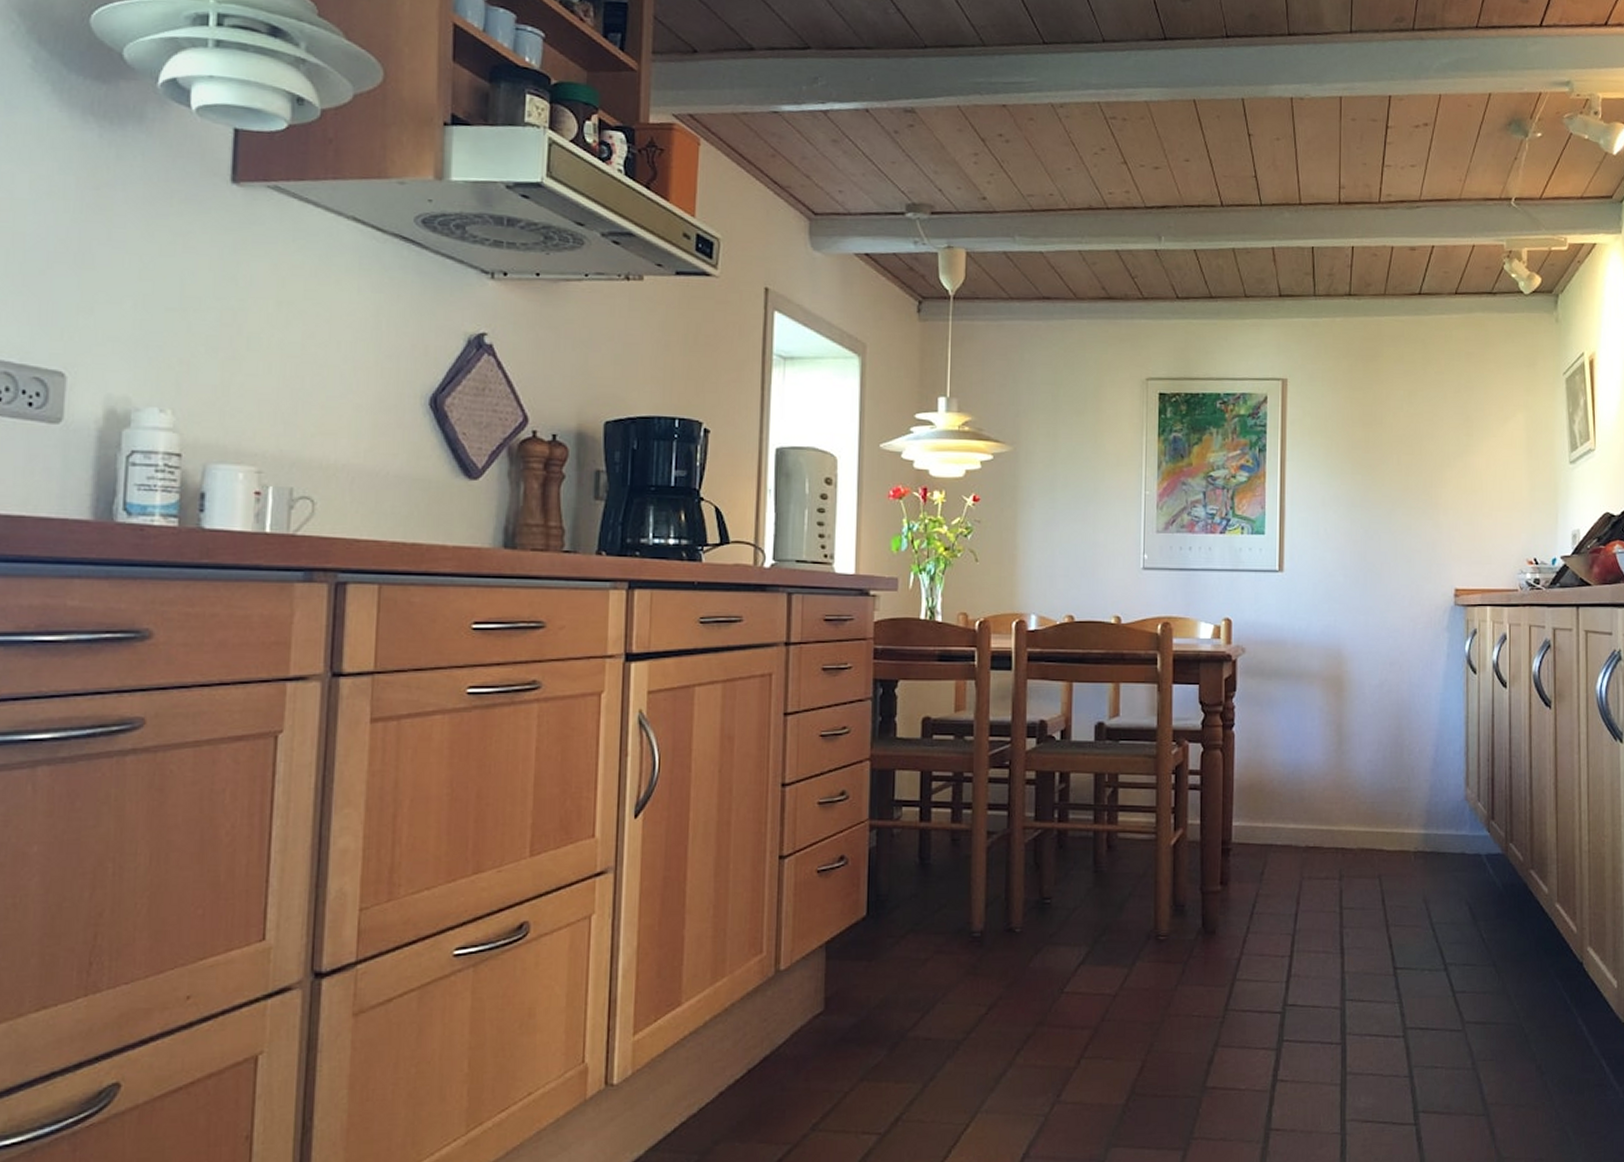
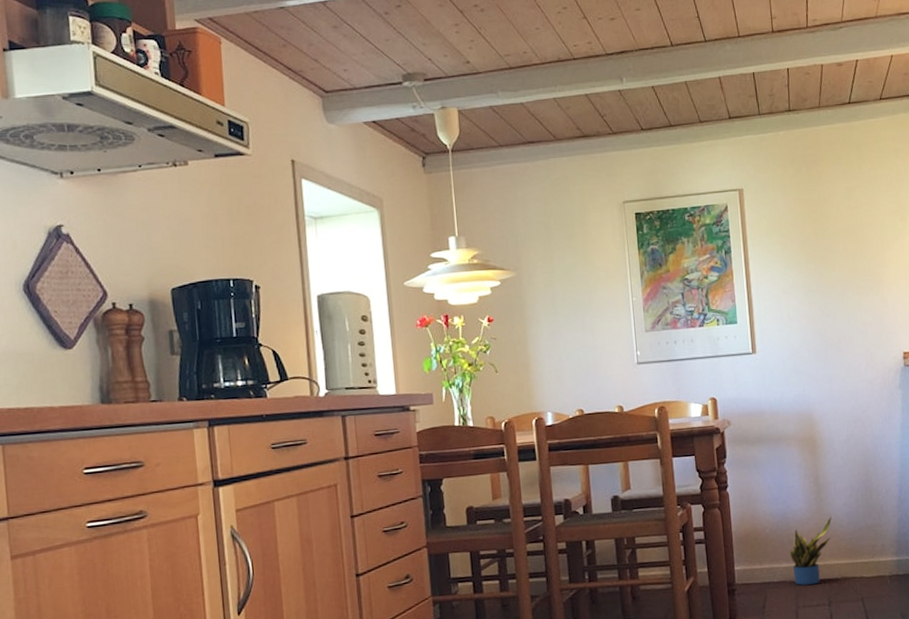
potted plant: none [1299,773,1353,853] -> present [790,516,832,586]

